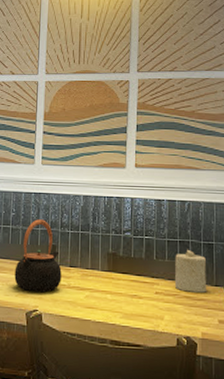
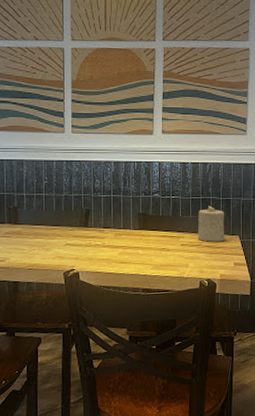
teapot: present [14,219,62,293] -> none [50,186,96,254]

